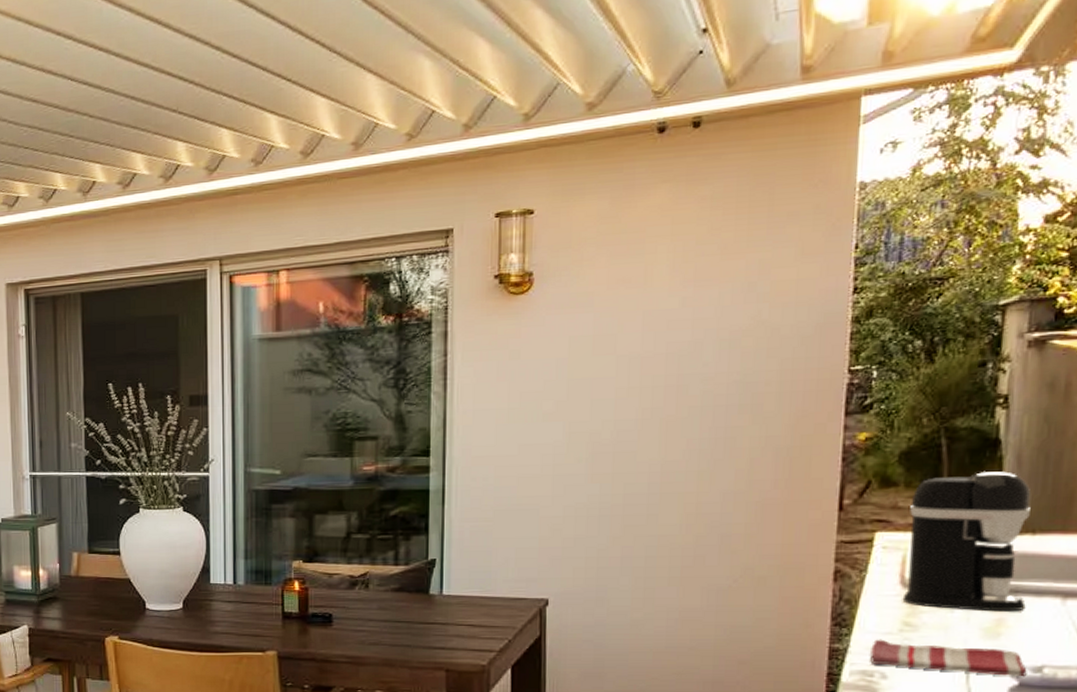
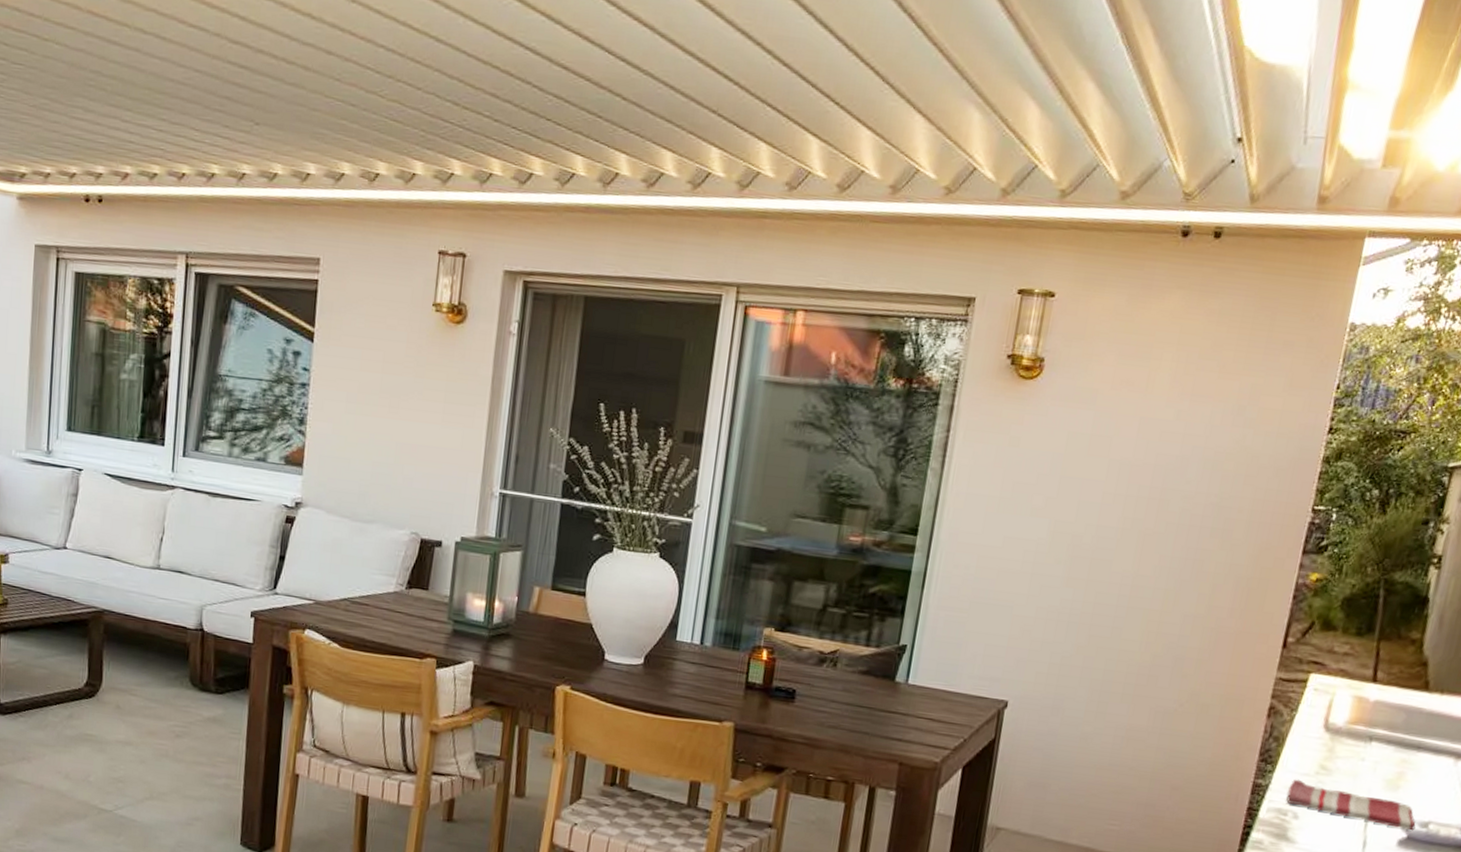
coffee maker: present [902,471,1032,612] -> none [1322,627,1446,767]

